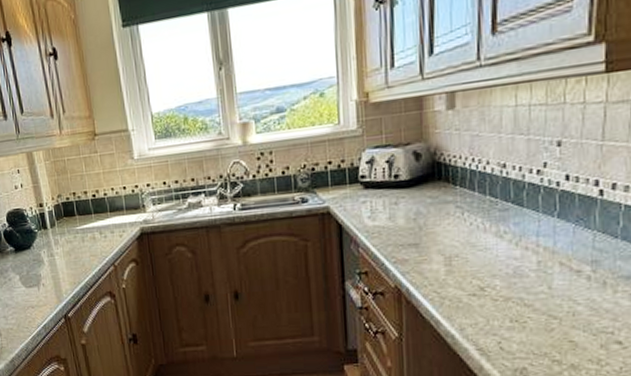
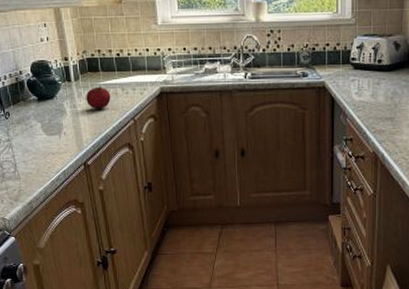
fruit: none [63,231,89,257] -> present [86,86,111,109]

